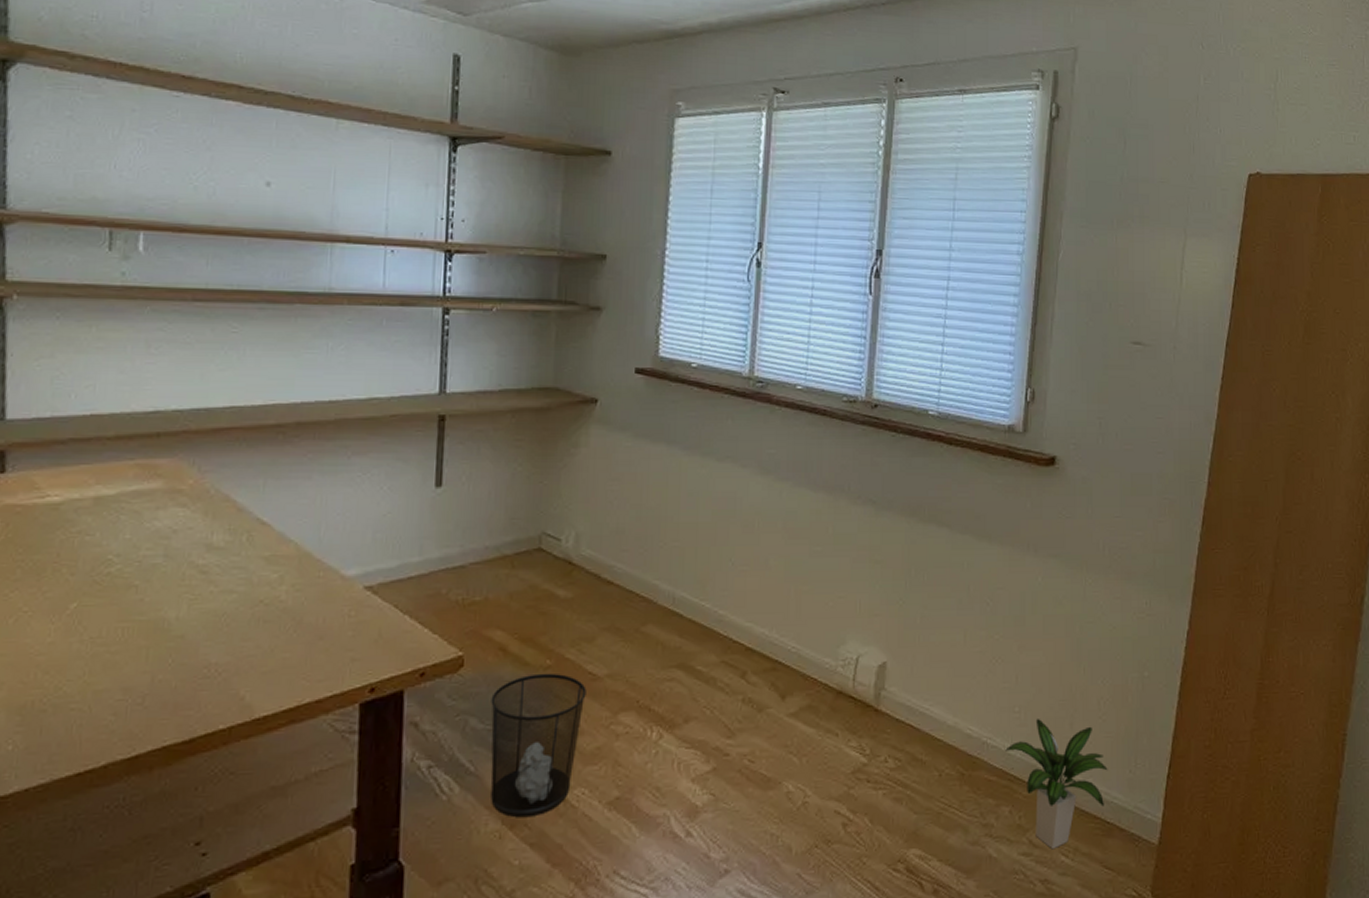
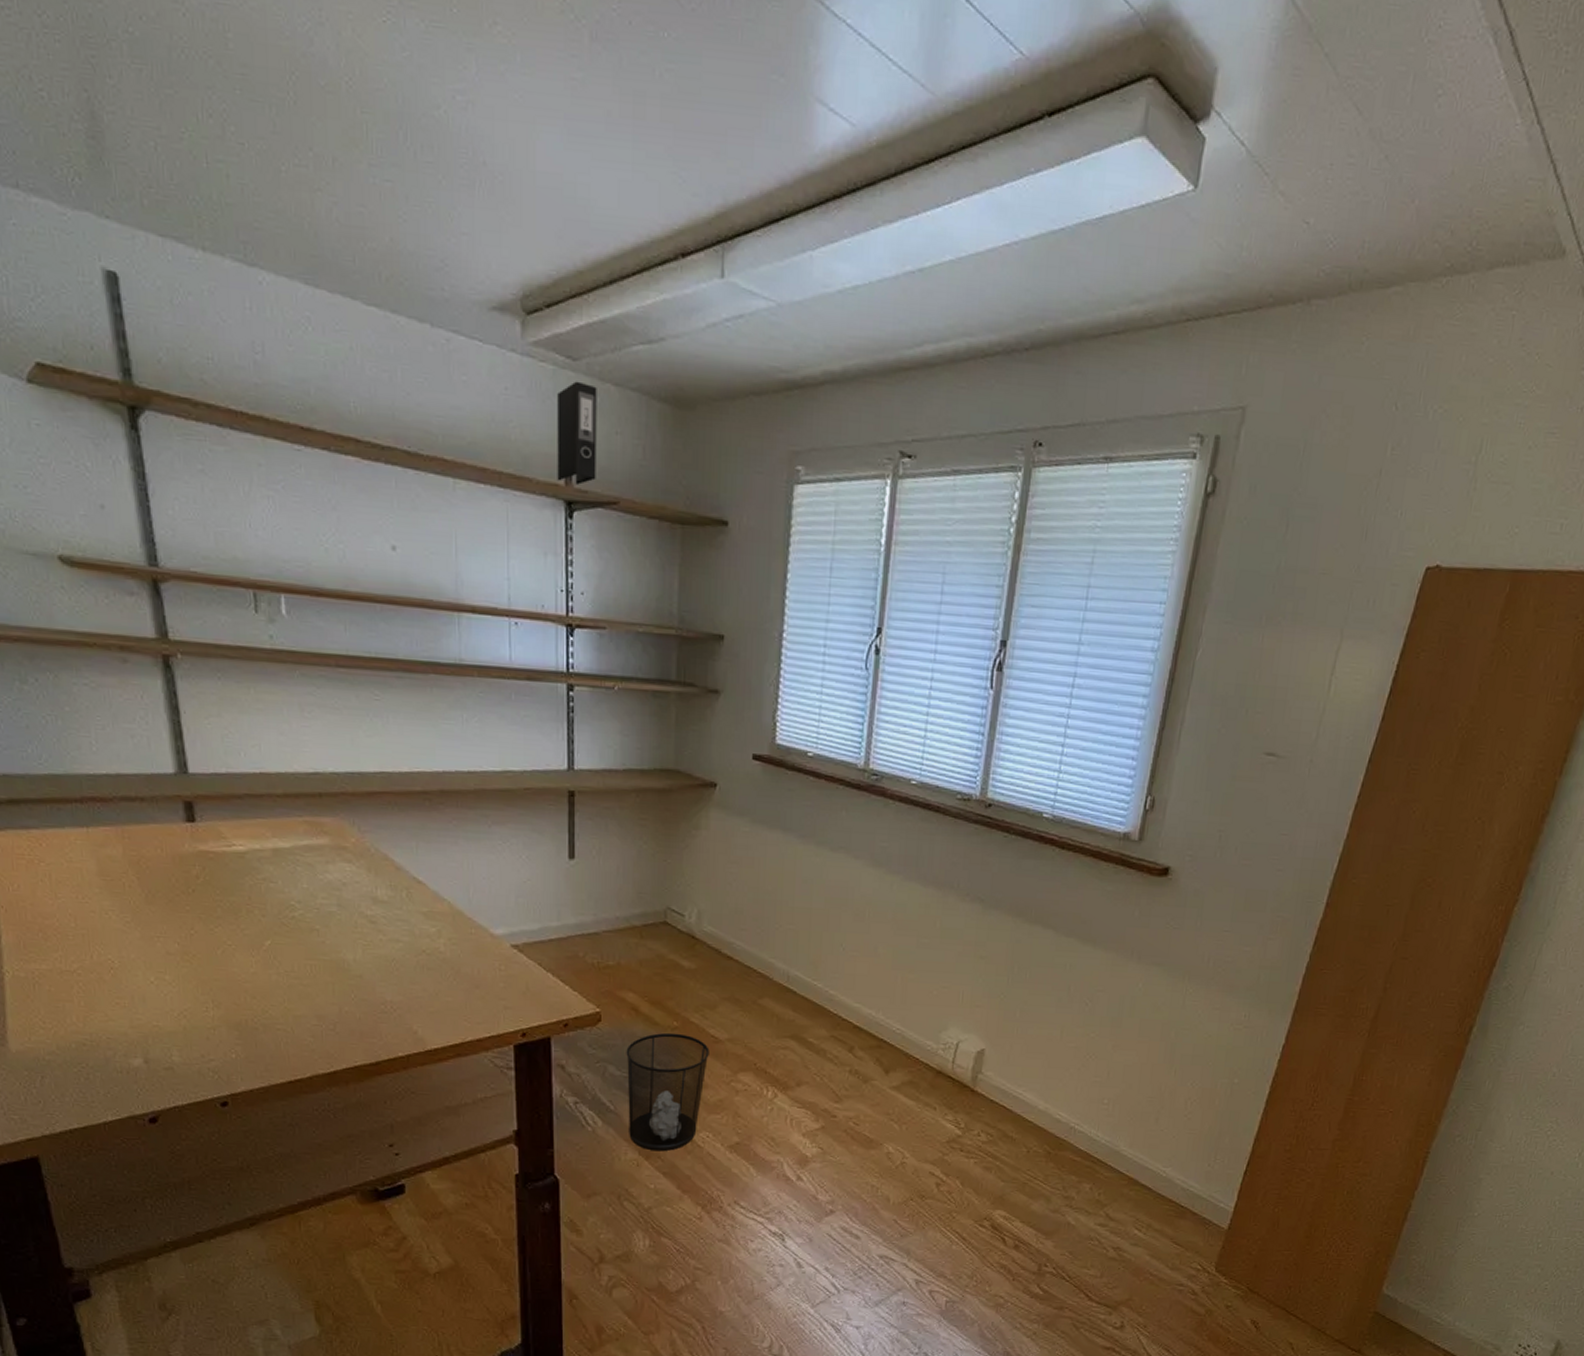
binder: none [443,33,486,122] -> present [557,381,597,485]
potted plant: present [1005,718,1108,850] -> none [1091,1110,1188,1224]

